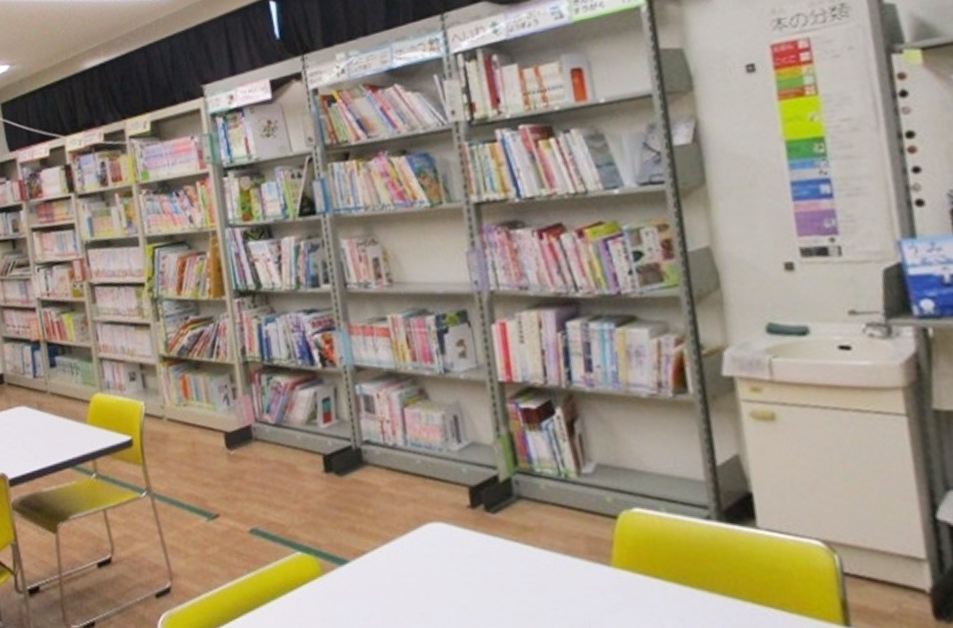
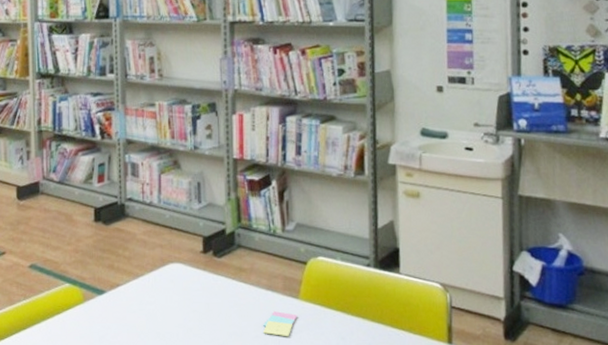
sticky notes: none [564,583,613,618] -> present [262,311,298,337]

